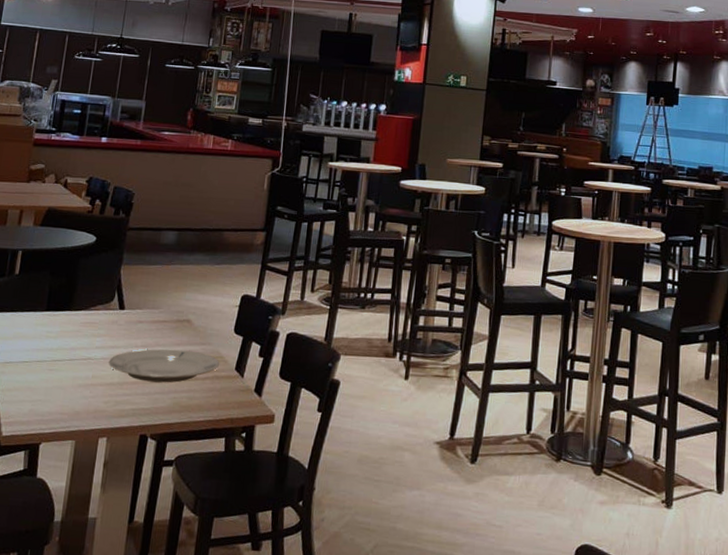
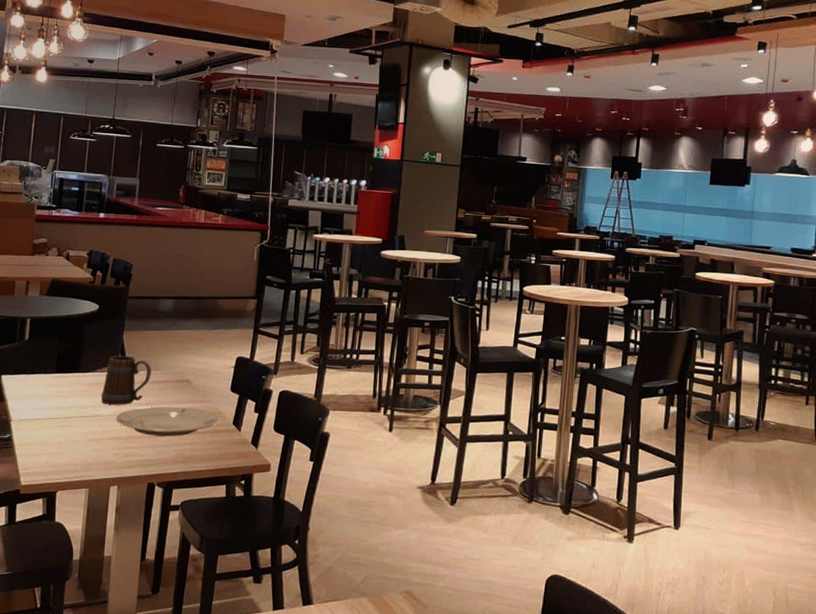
beer mug: none [93,292,150,347] -> present [101,355,152,405]

